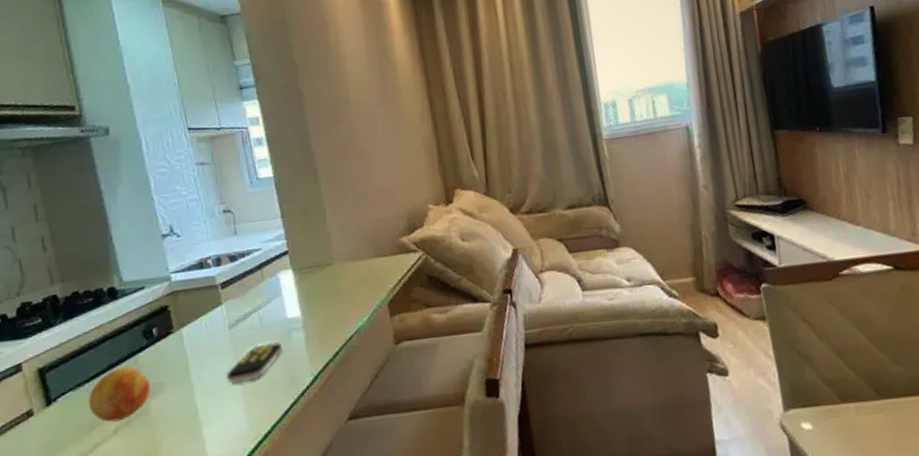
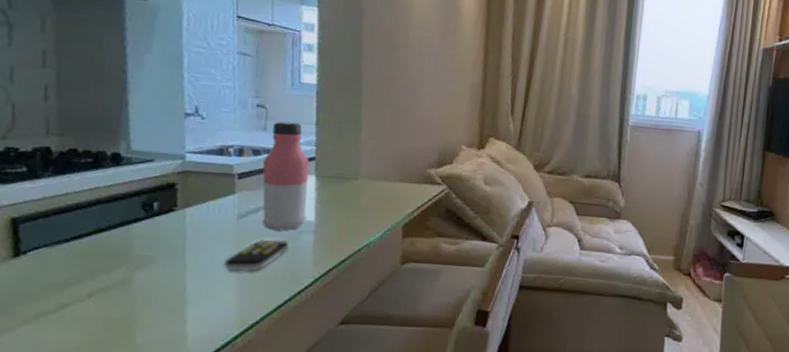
fruit: present [89,366,151,422] -> none [64,233,139,286]
water bottle: none [240,219,294,335] -> present [262,121,310,231]

